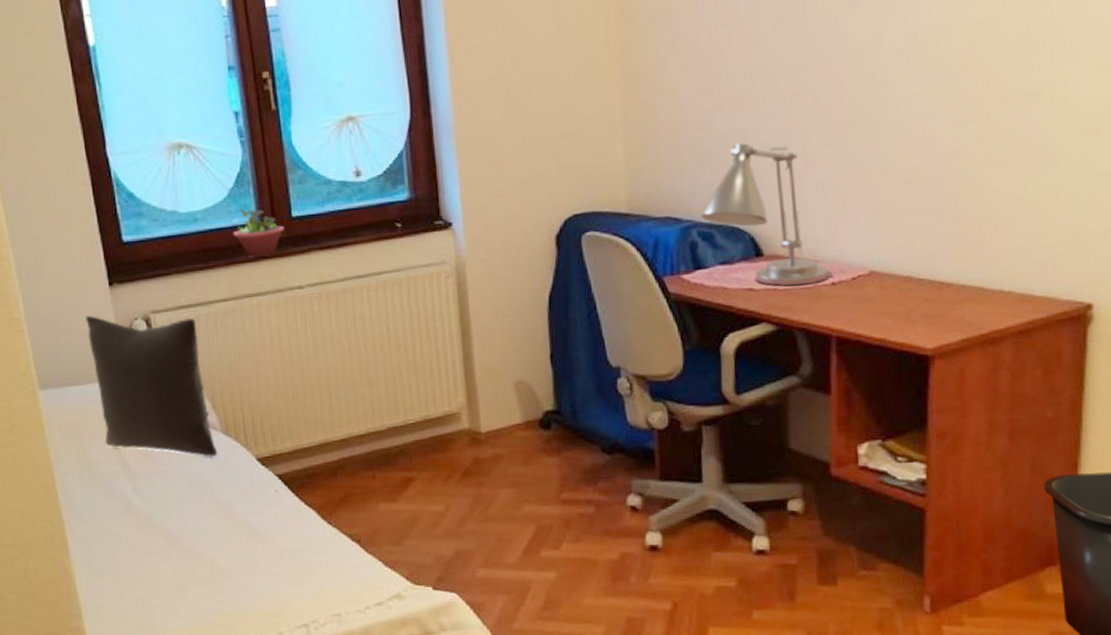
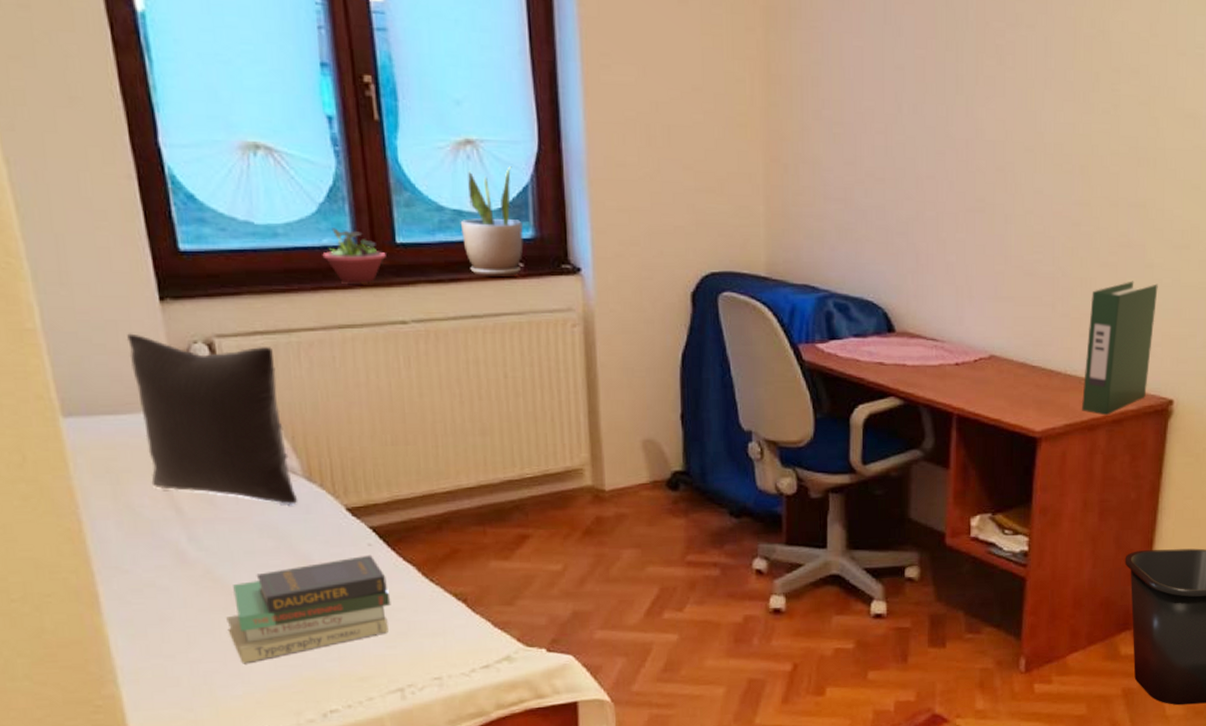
books: none [163,500,296,600] -> present [226,554,391,663]
potted plant: none [345,136,400,239] -> present [460,166,523,276]
desk lamp: present [701,143,833,286] -> none [838,219,957,363]
binder: none [980,176,1065,327] -> present [1082,281,1158,416]

